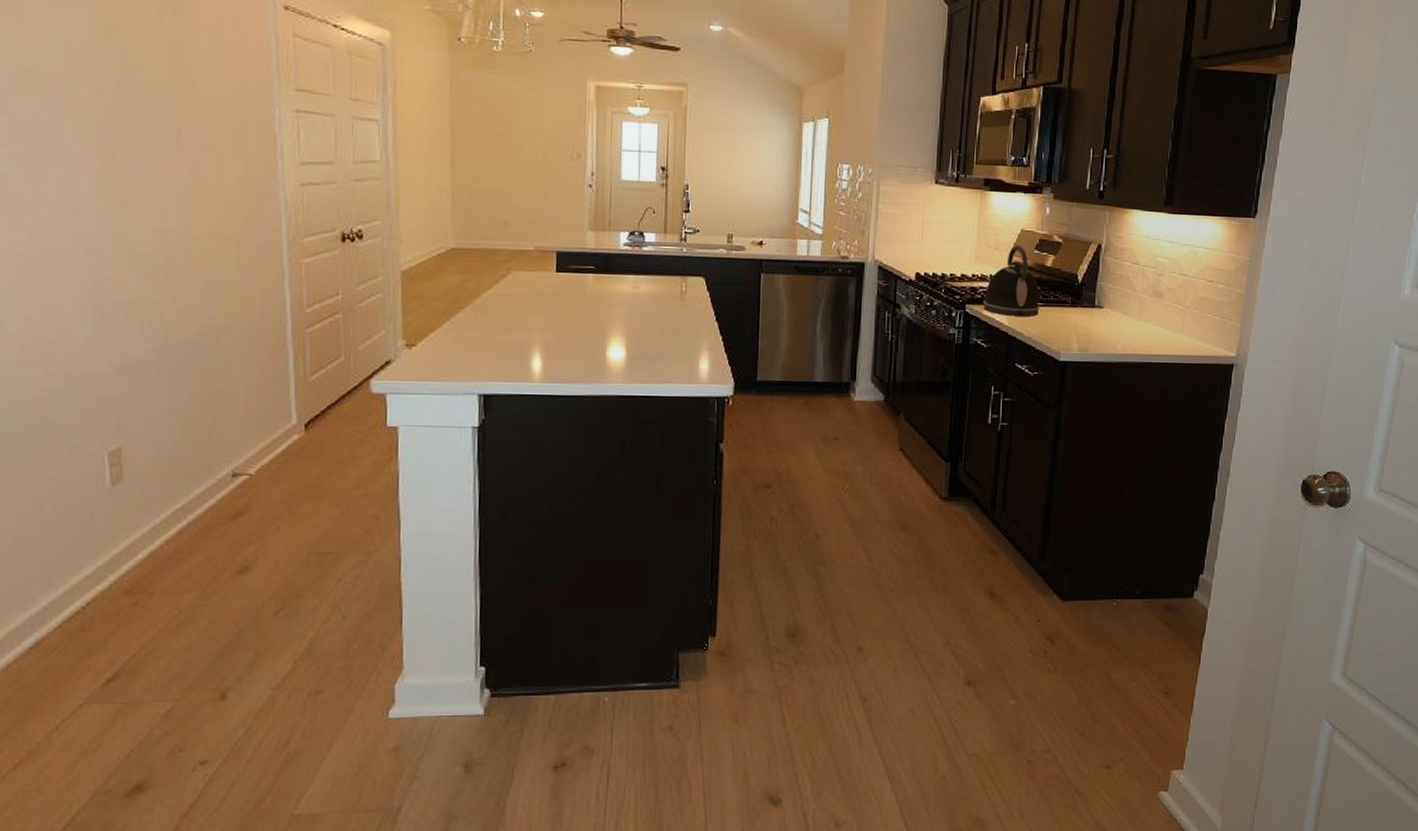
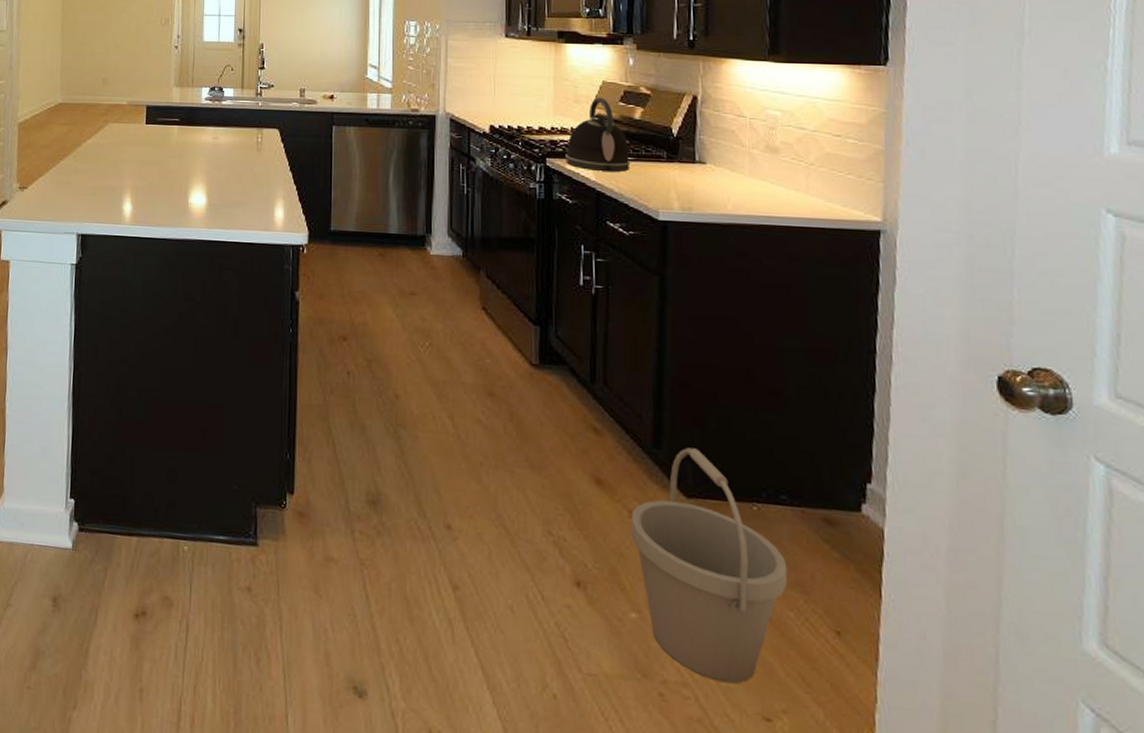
bucket: none [1015,559,1135,745] -> present [630,447,788,684]

